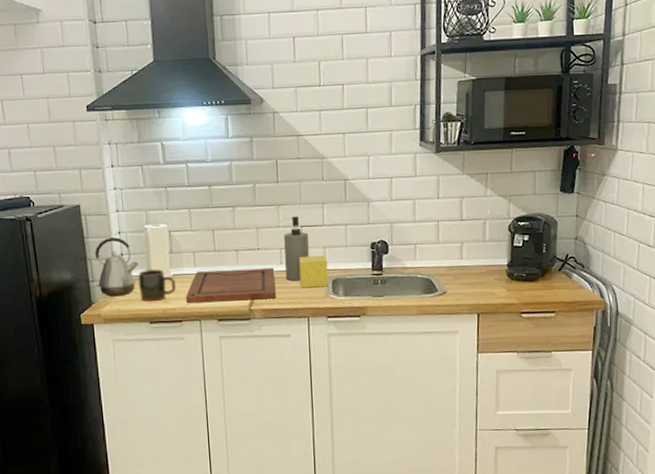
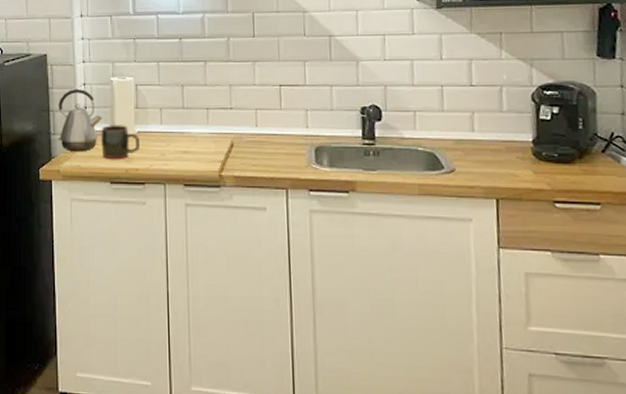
cutting board: present [186,268,276,303] -> none [151,129,250,165]
soap dispenser: present [279,216,310,282] -> none [255,74,289,147]
sponge: present [299,255,328,288] -> none [276,118,311,155]

